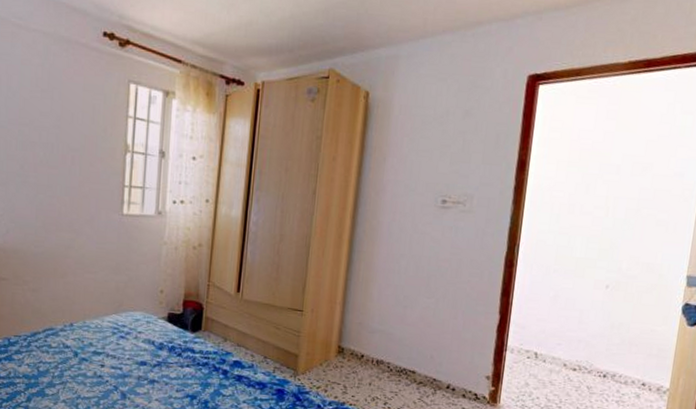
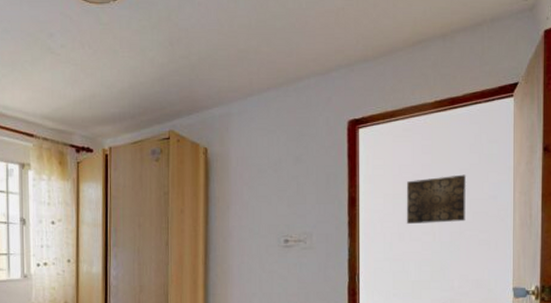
wall art: none [578,146,652,198] -> present [406,174,466,224]

